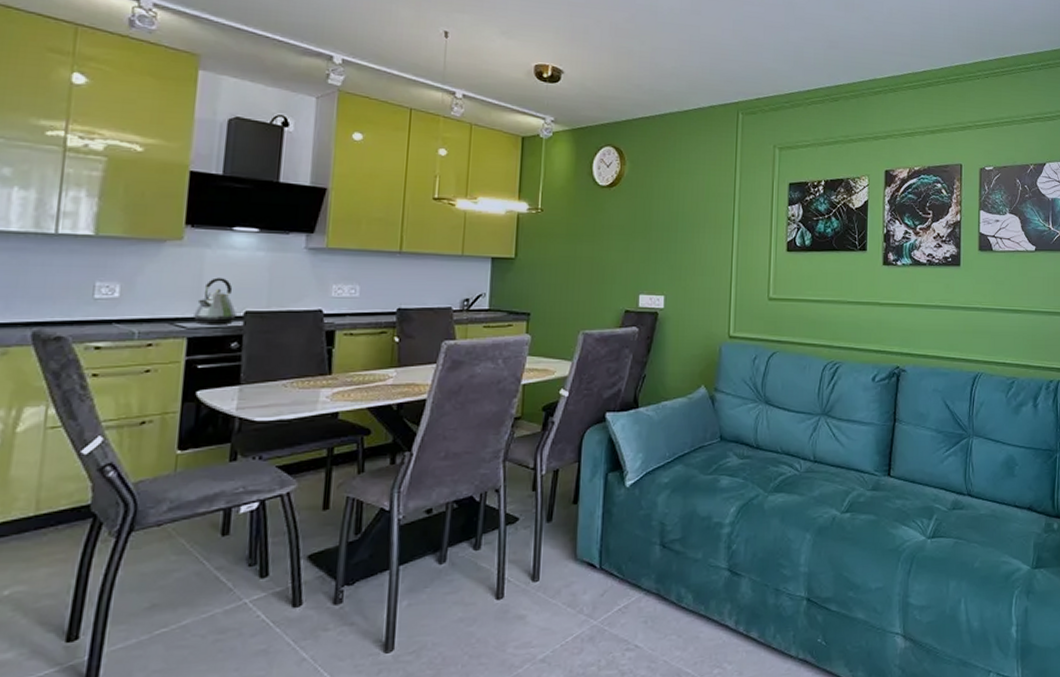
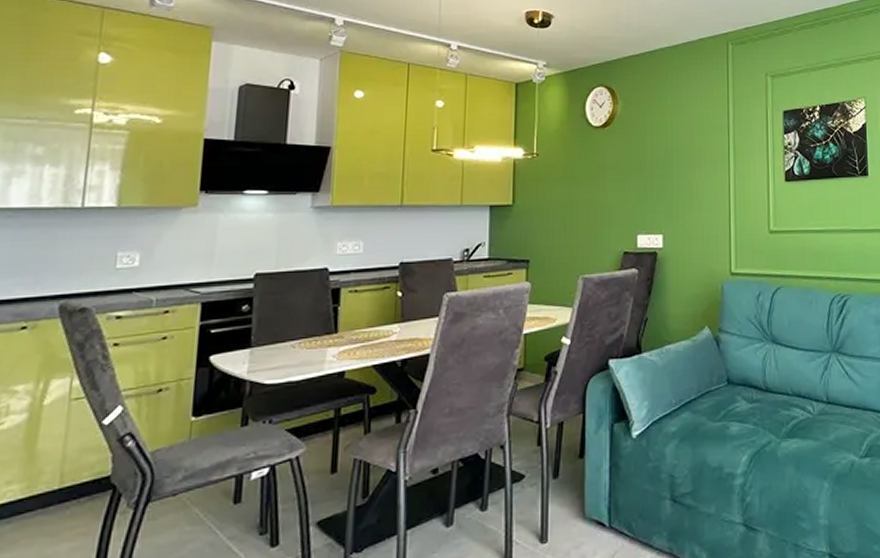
kettle: present [193,277,236,326] -> none [207,241,247,290]

